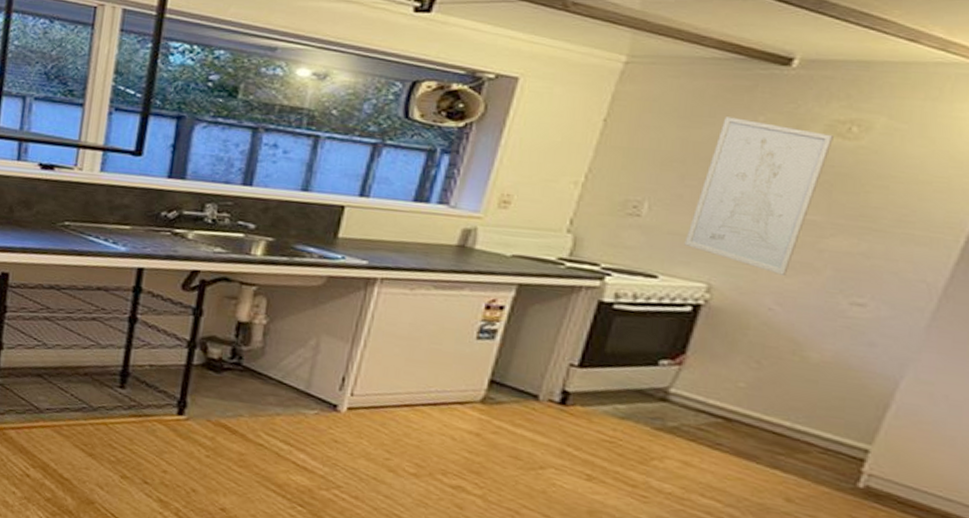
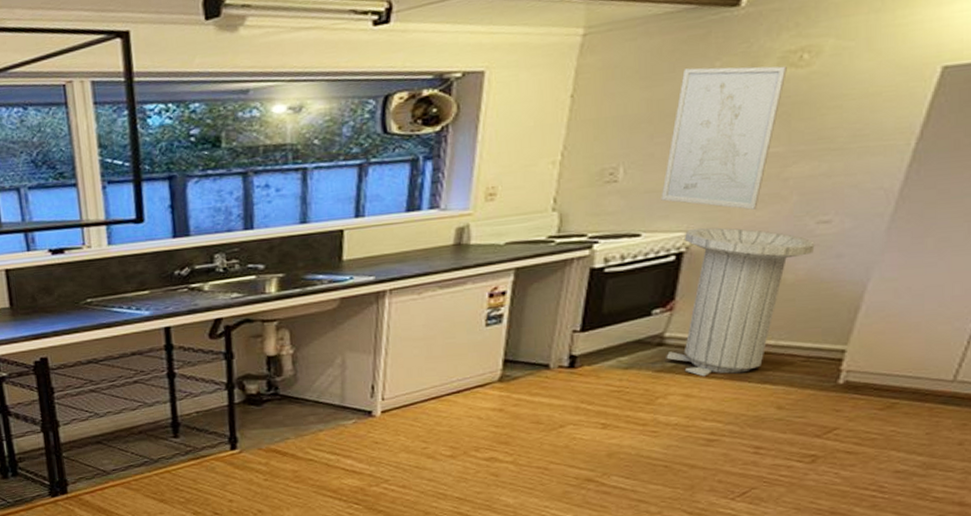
trash can: none [668,282,846,452] -> present [666,227,815,377]

